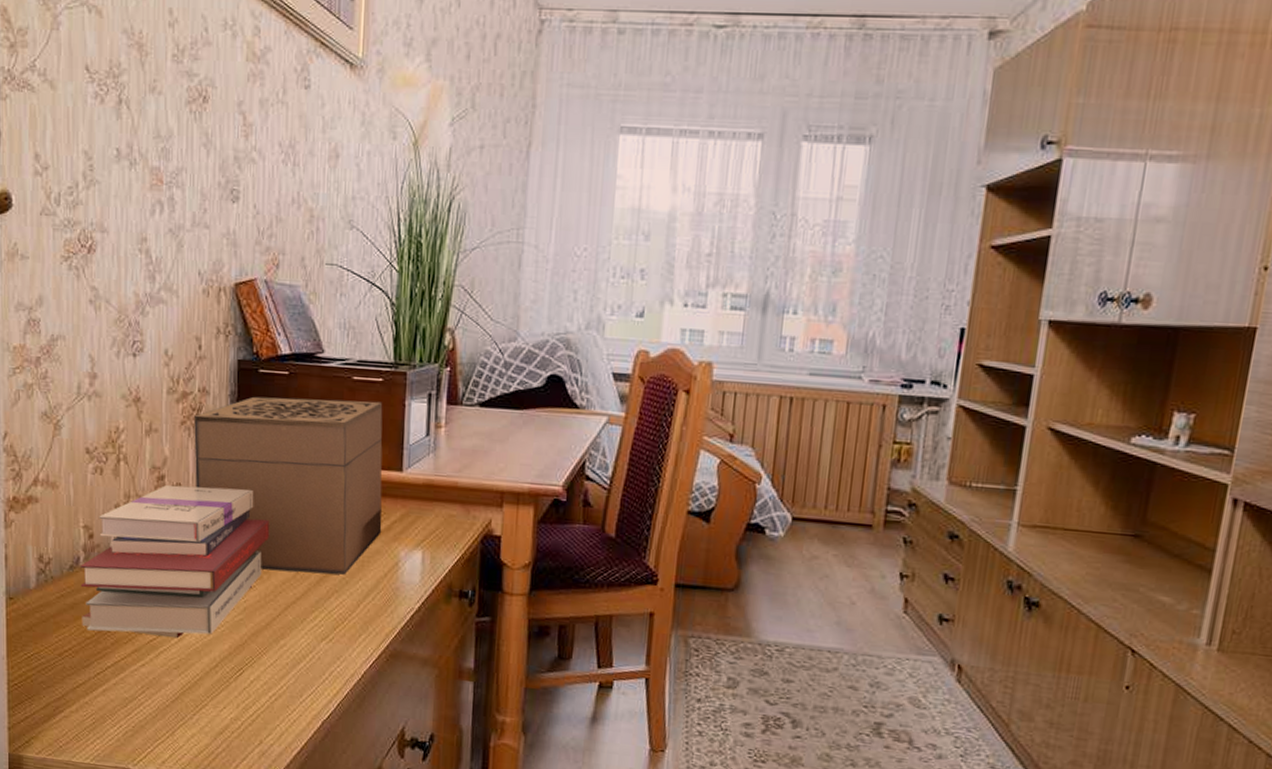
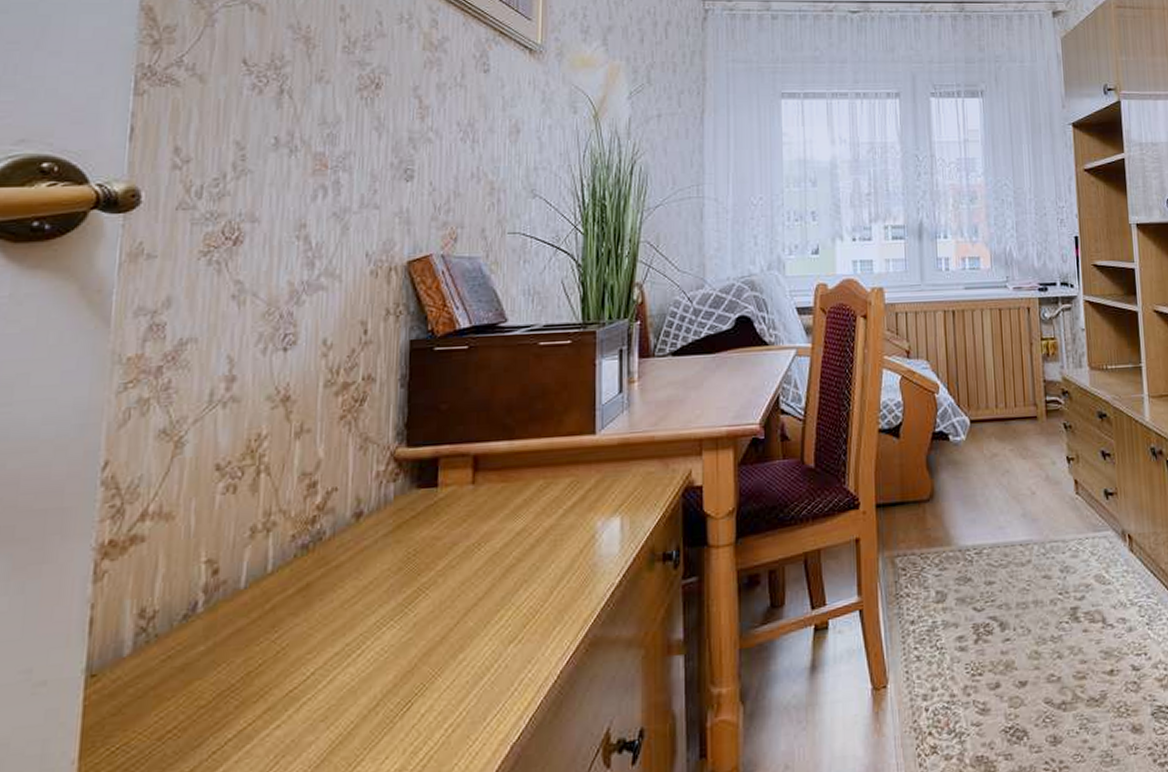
books: present [80,485,270,638] -> none [194,480,447,696]
decorative box: present [194,396,383,575] -> none [355,364,575,572]

